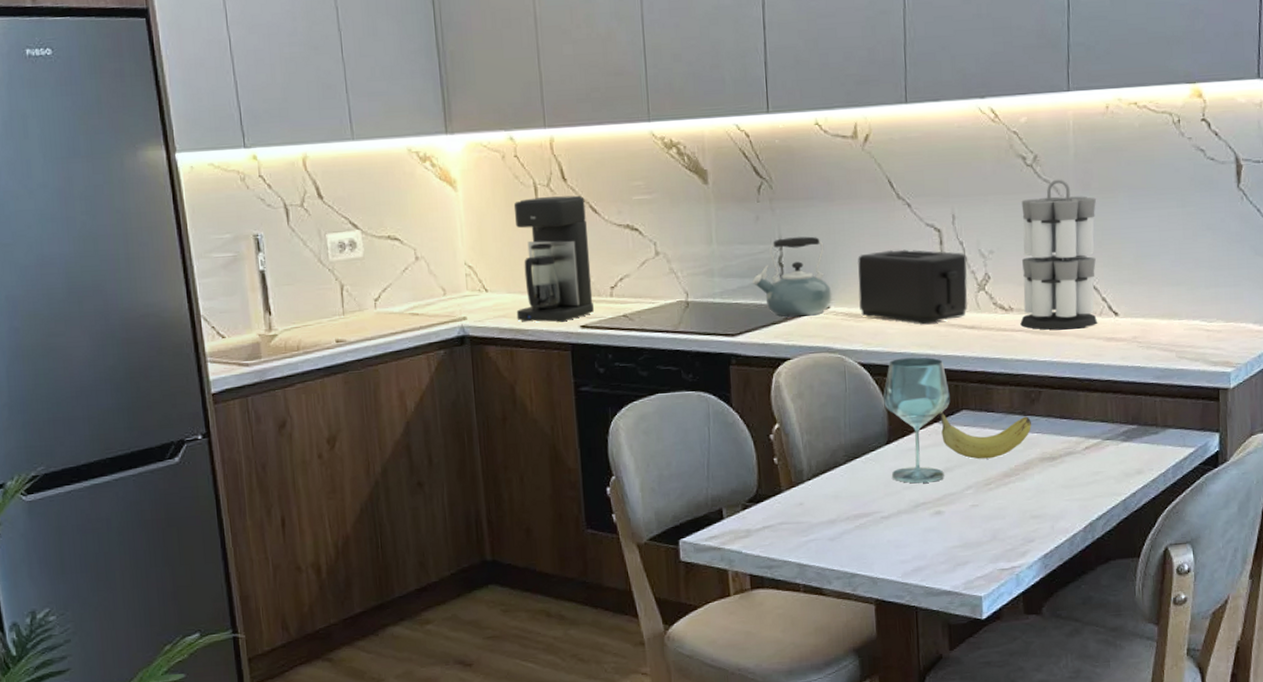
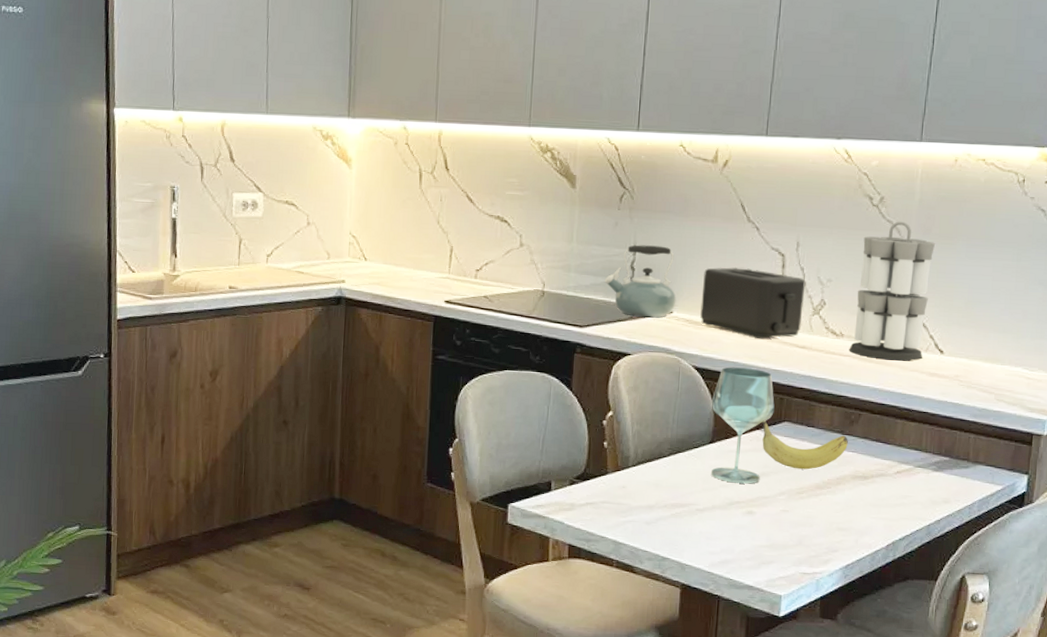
coffee maker: present [513,195,594,323] -> none [389,182,463,295]

